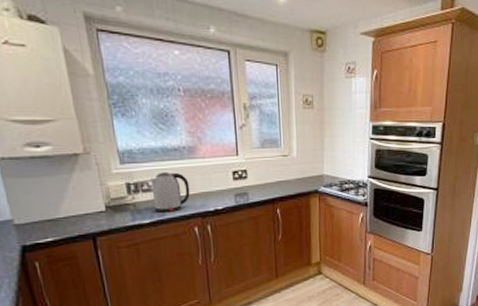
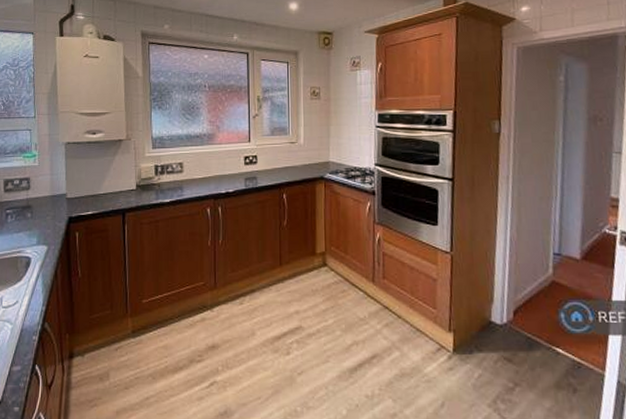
kettle: present [150,172,190,213] -> none [174,156,206,193]

